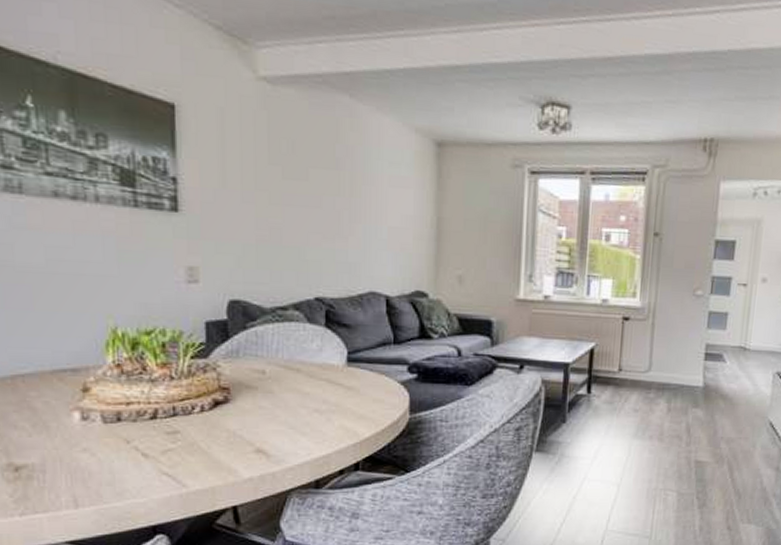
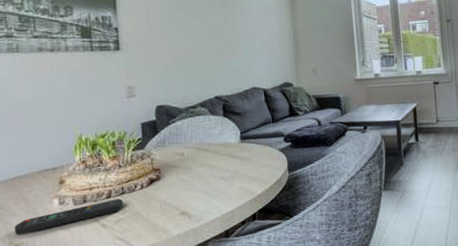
remote control: none [14,421,174,454] -> present [14,198,123,235]

